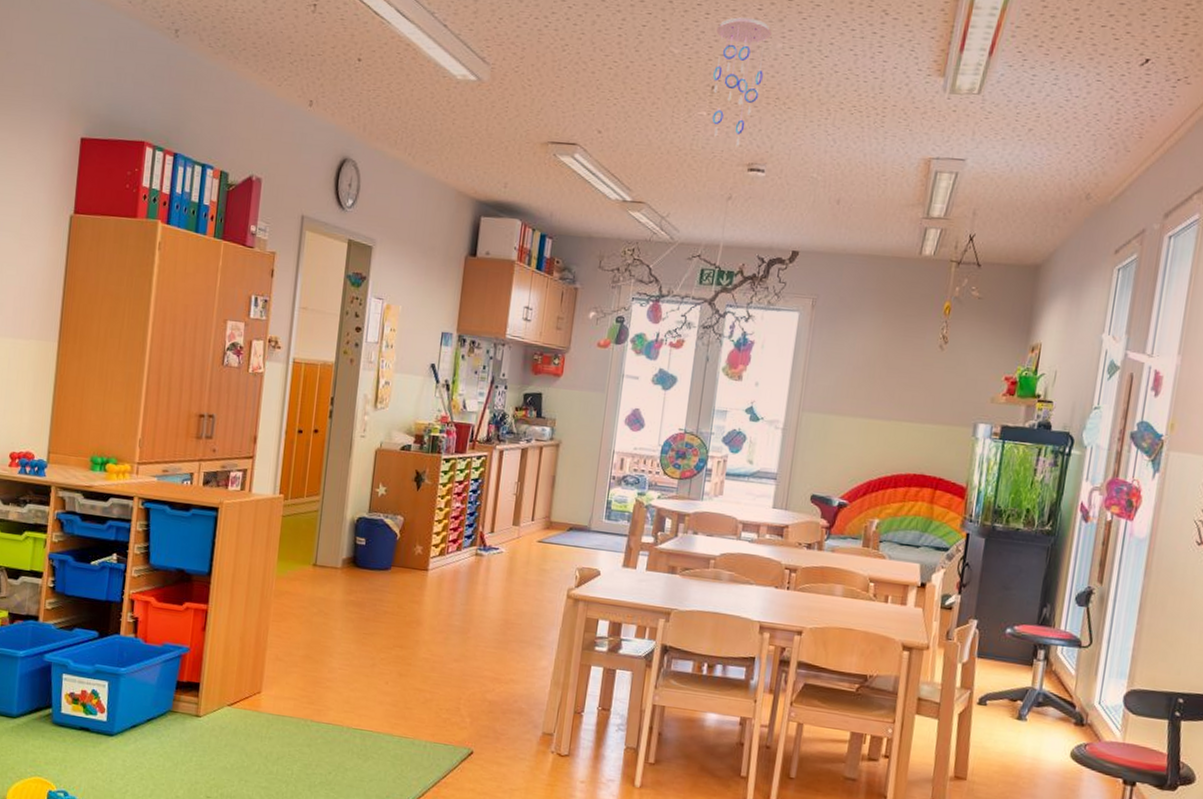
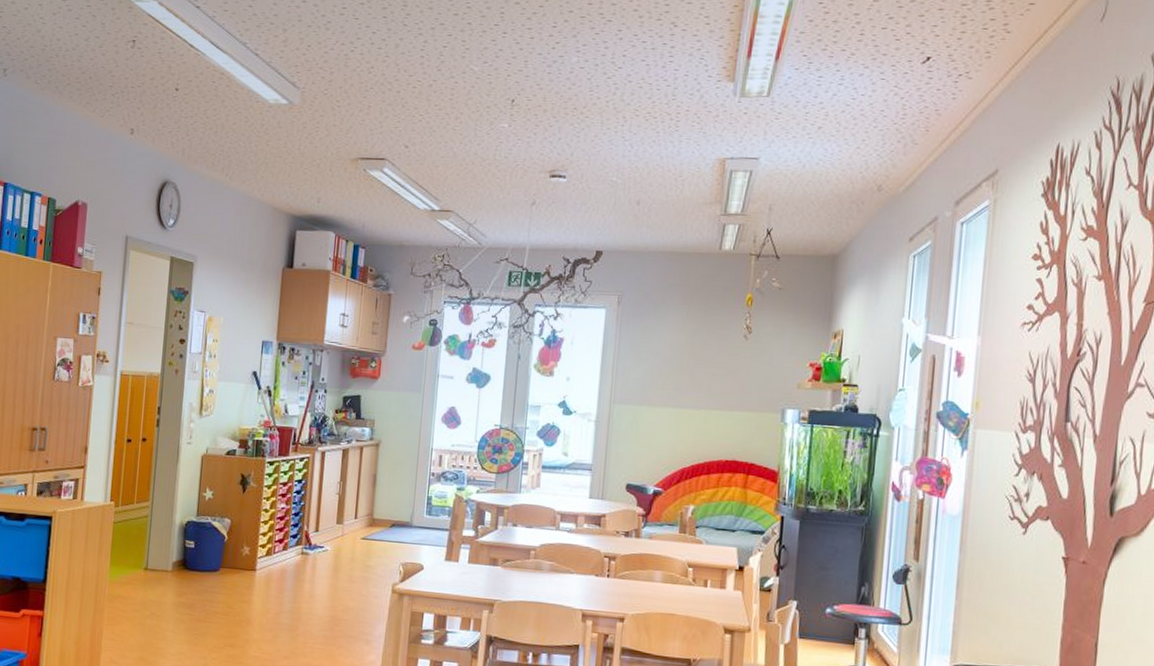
ceiling mobile: present [712,17,772,147] -> none [513,35,566,156]

